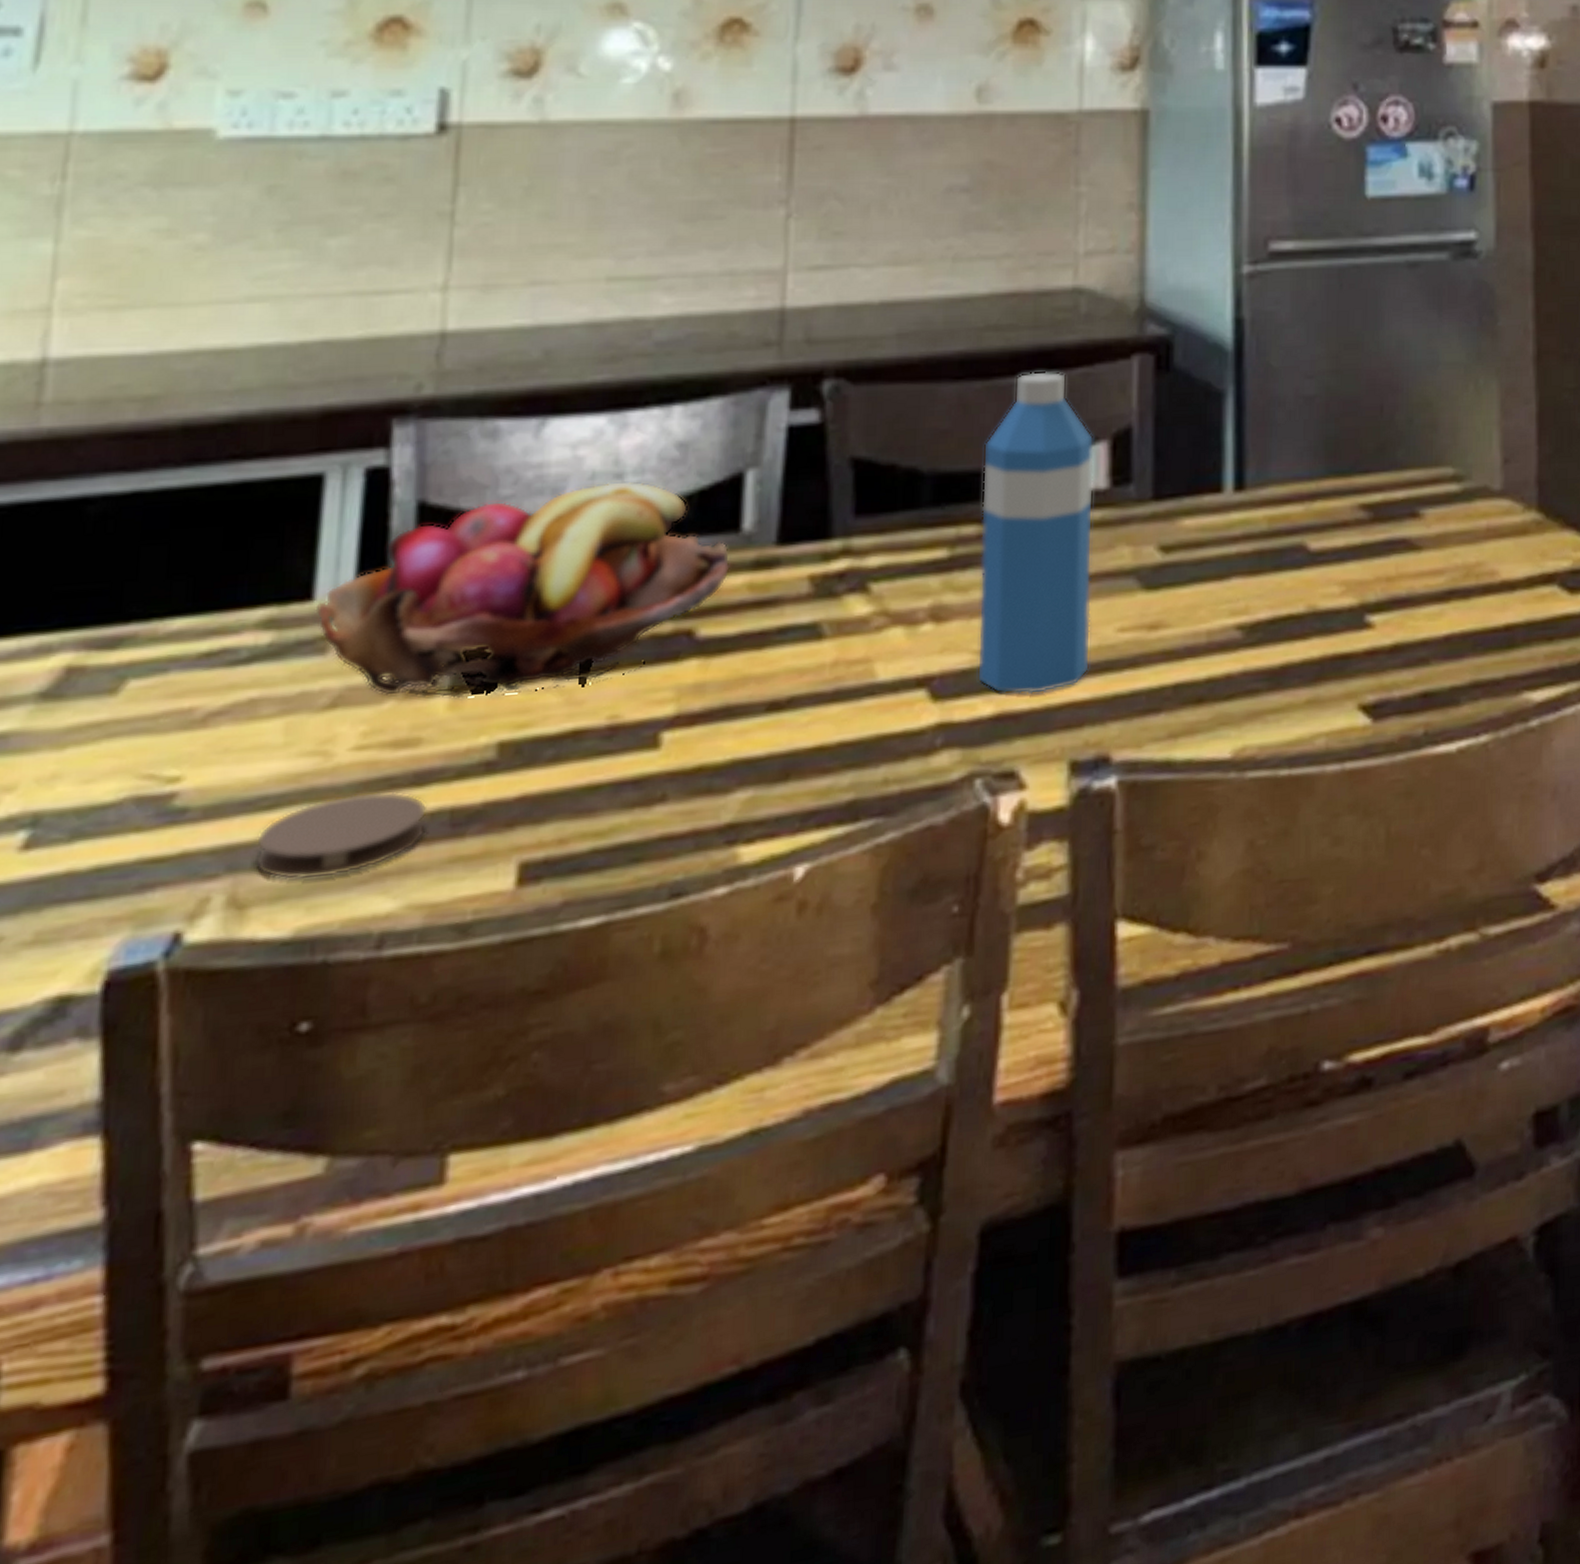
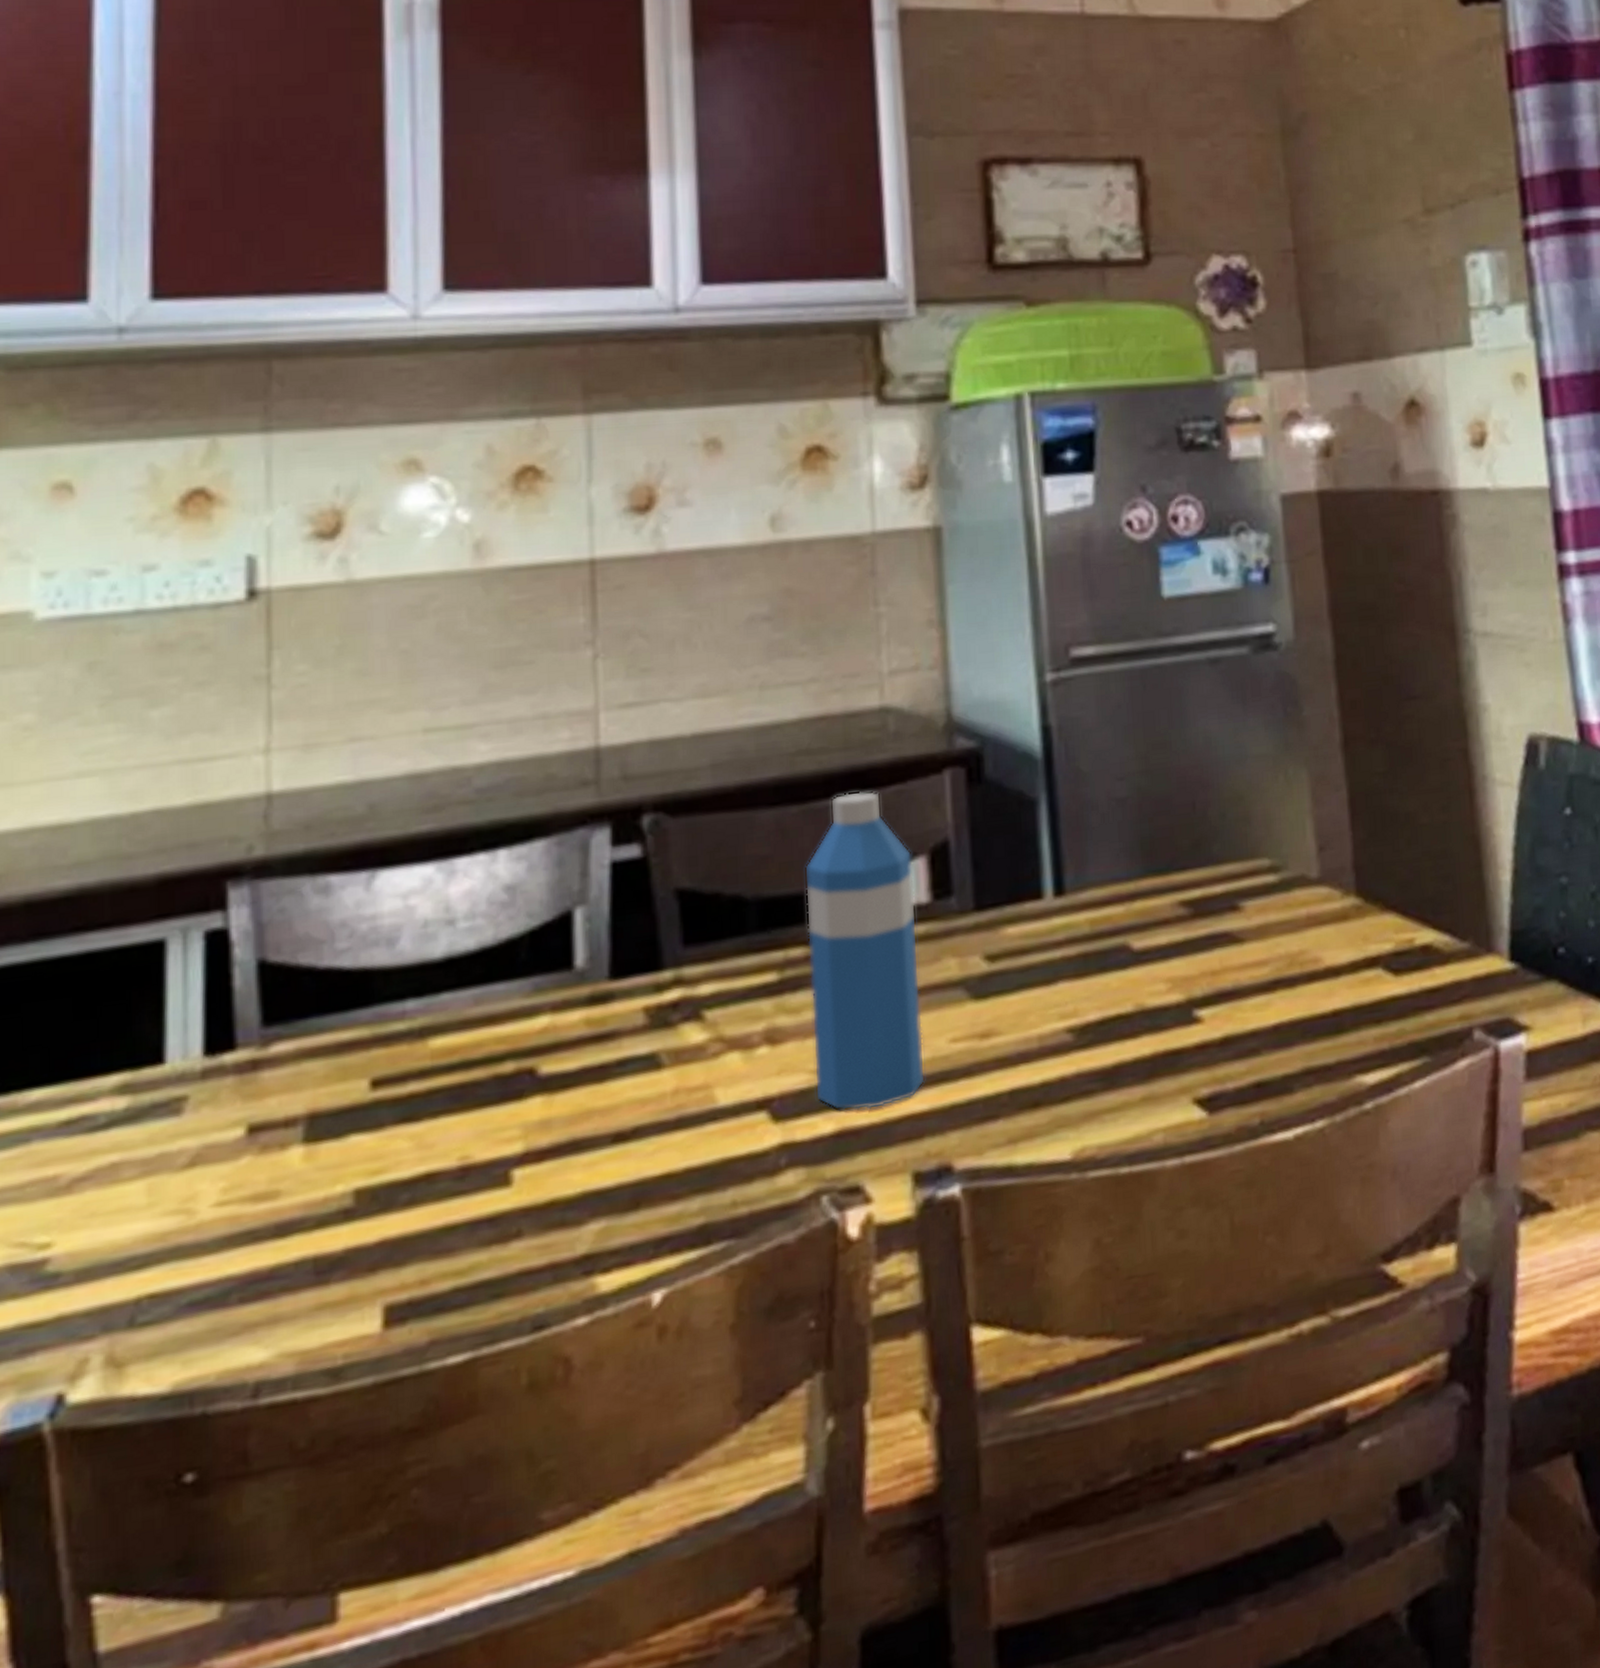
coaster: present [254,791,428,880] -> none [128,1244,292,1337]
fruit basket: present [315,480,730,699] -> none [167,926,566,1152]

